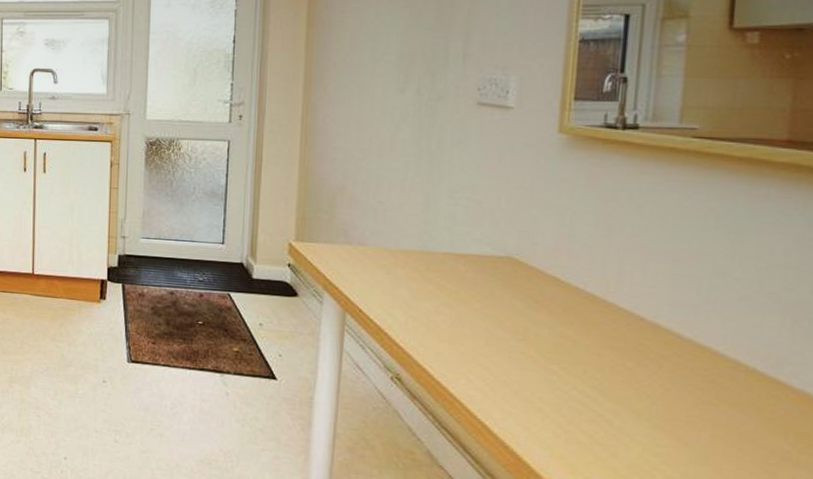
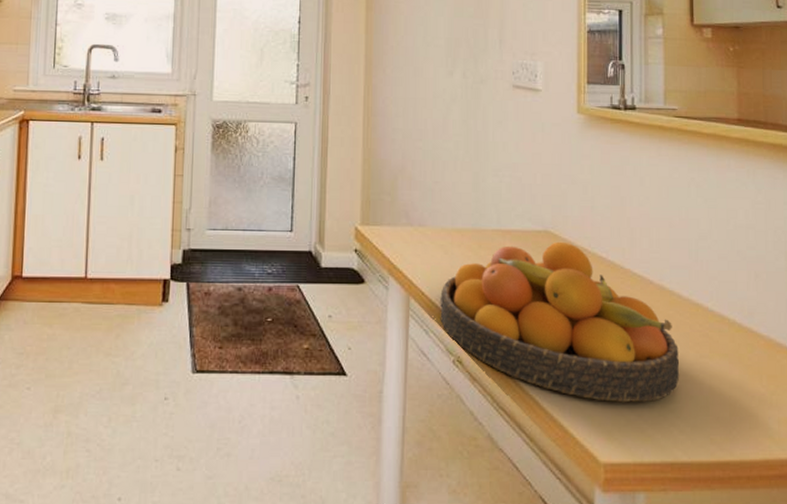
fruit bowl: none [378,269,673,442] -> present [440,241,680,403]

